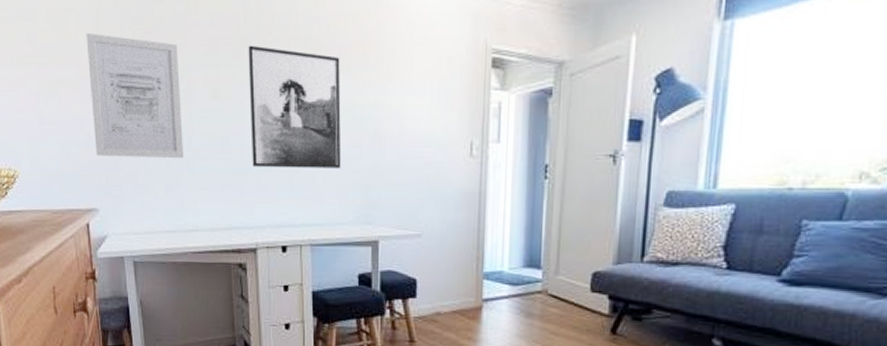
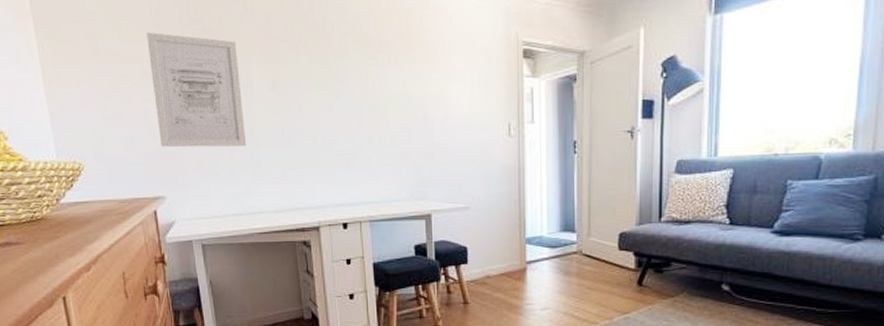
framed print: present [248,45,342,169] -> none [303,41,394,152]

